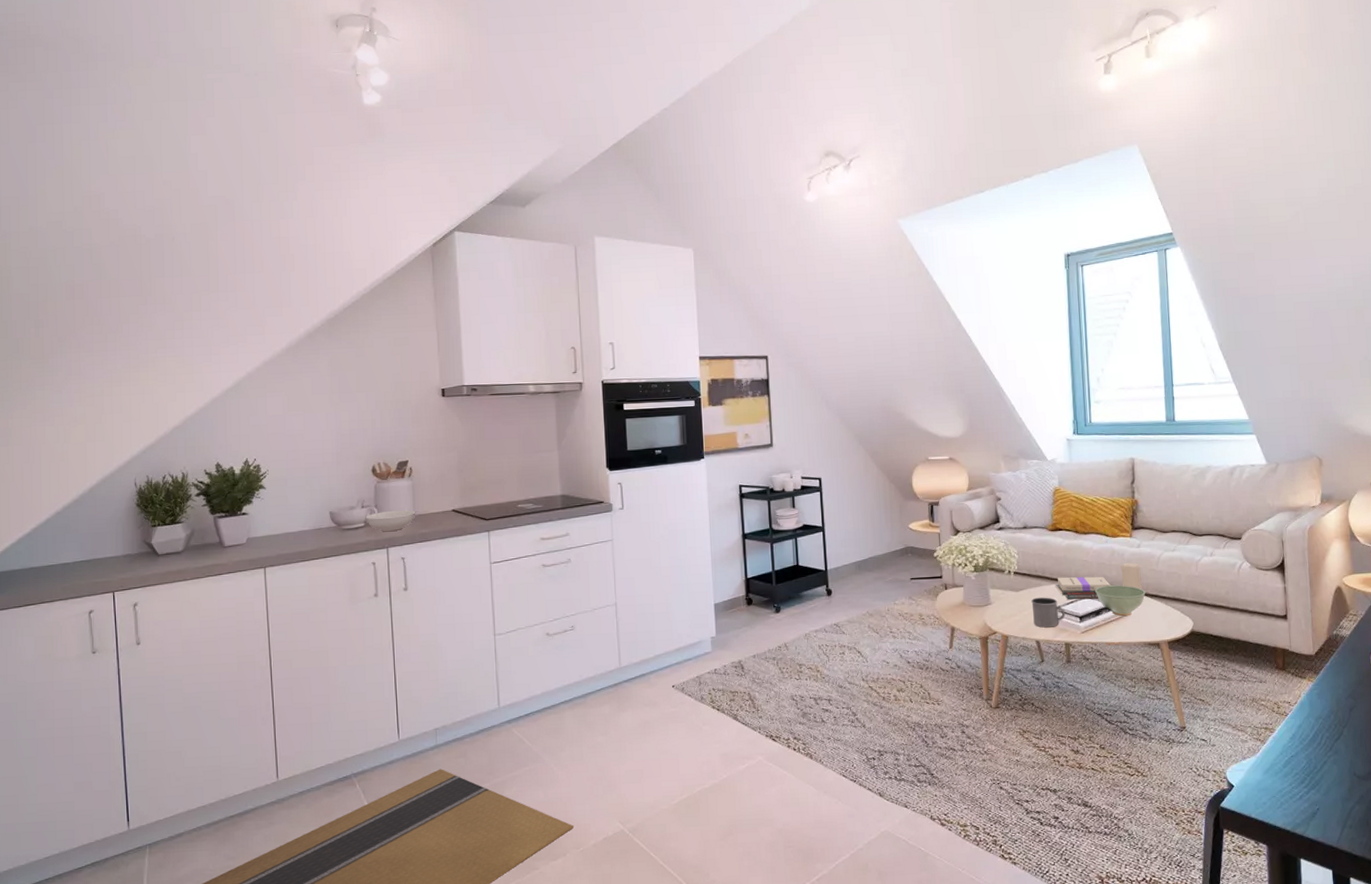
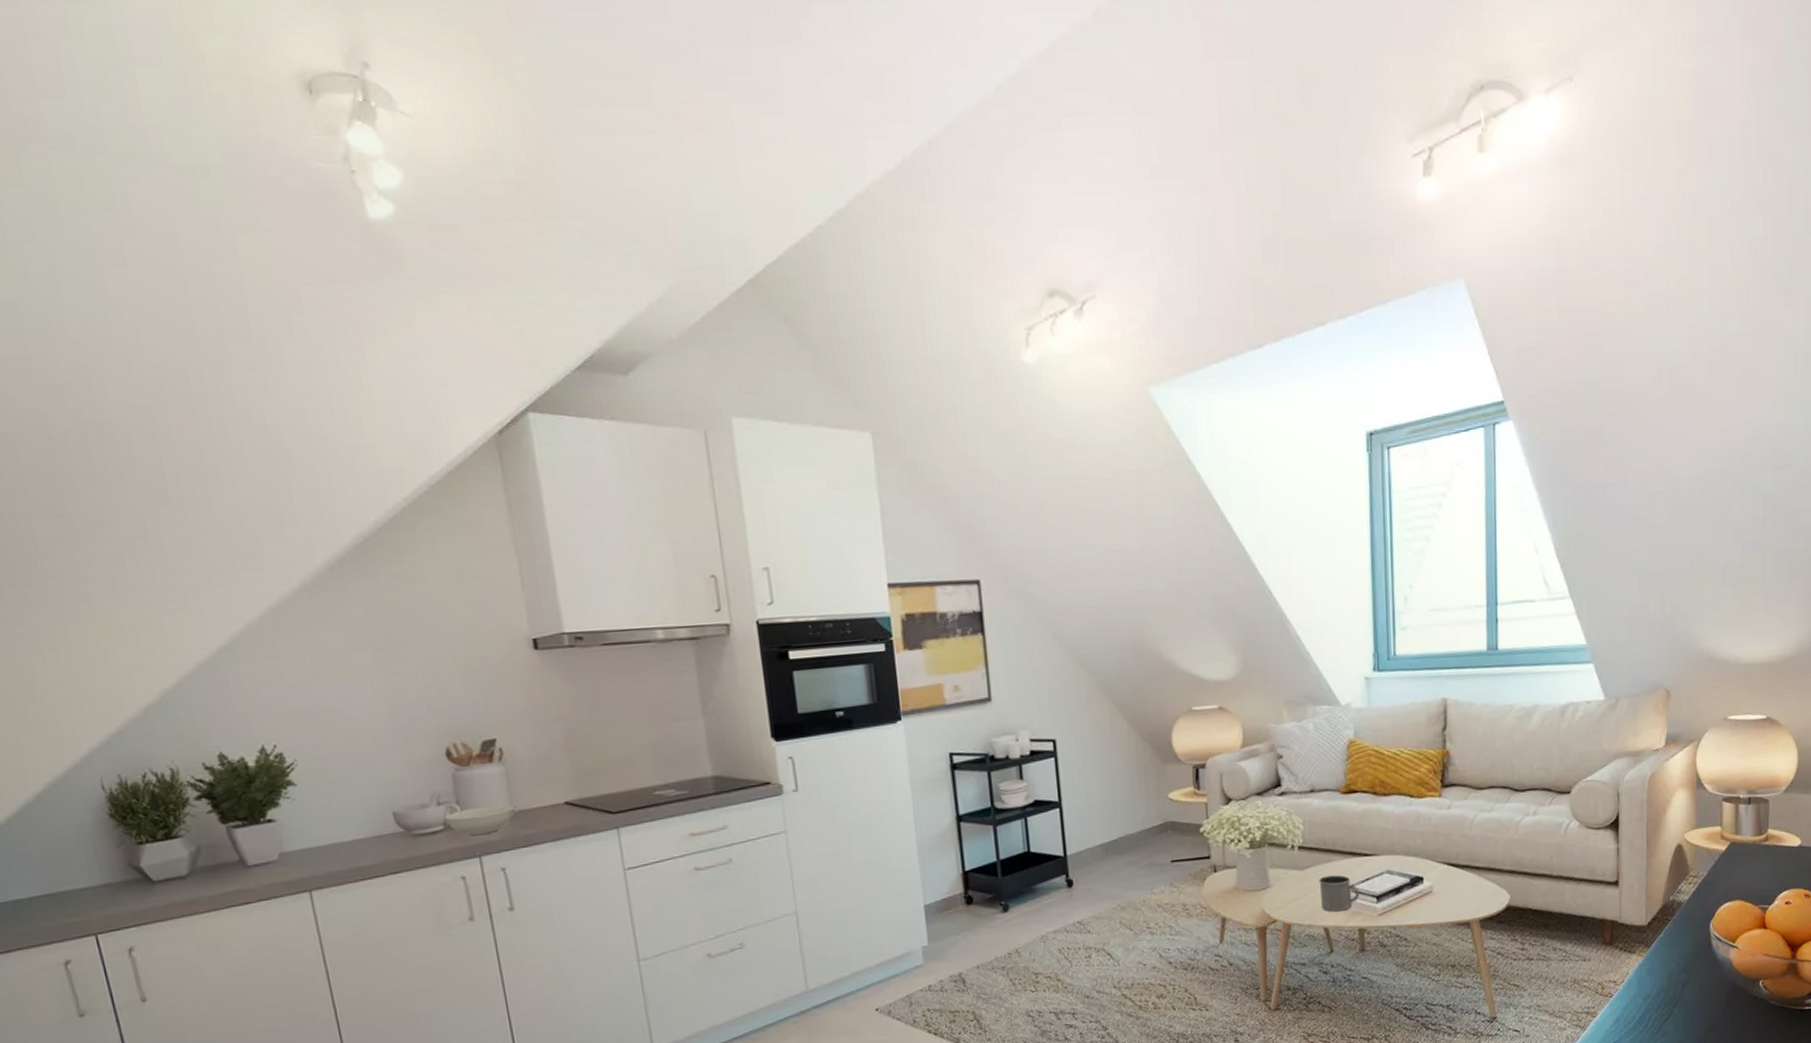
books: present [1055,576,1111,600] -> none [1347,846,1414,877]
bowl: present [1094,585,1146,617] -> none [1395,855,1456,893]
candle: present [1120,562,1142,590] -> none [1427,827,1452,860]

